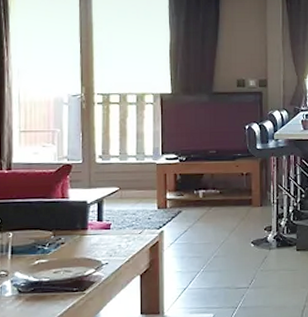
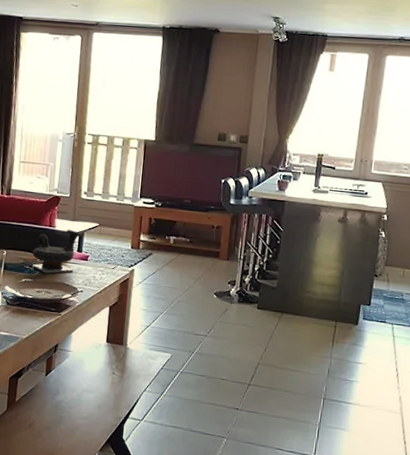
teapot: none [45,198,100,250] -> present [32,229,82,274]

